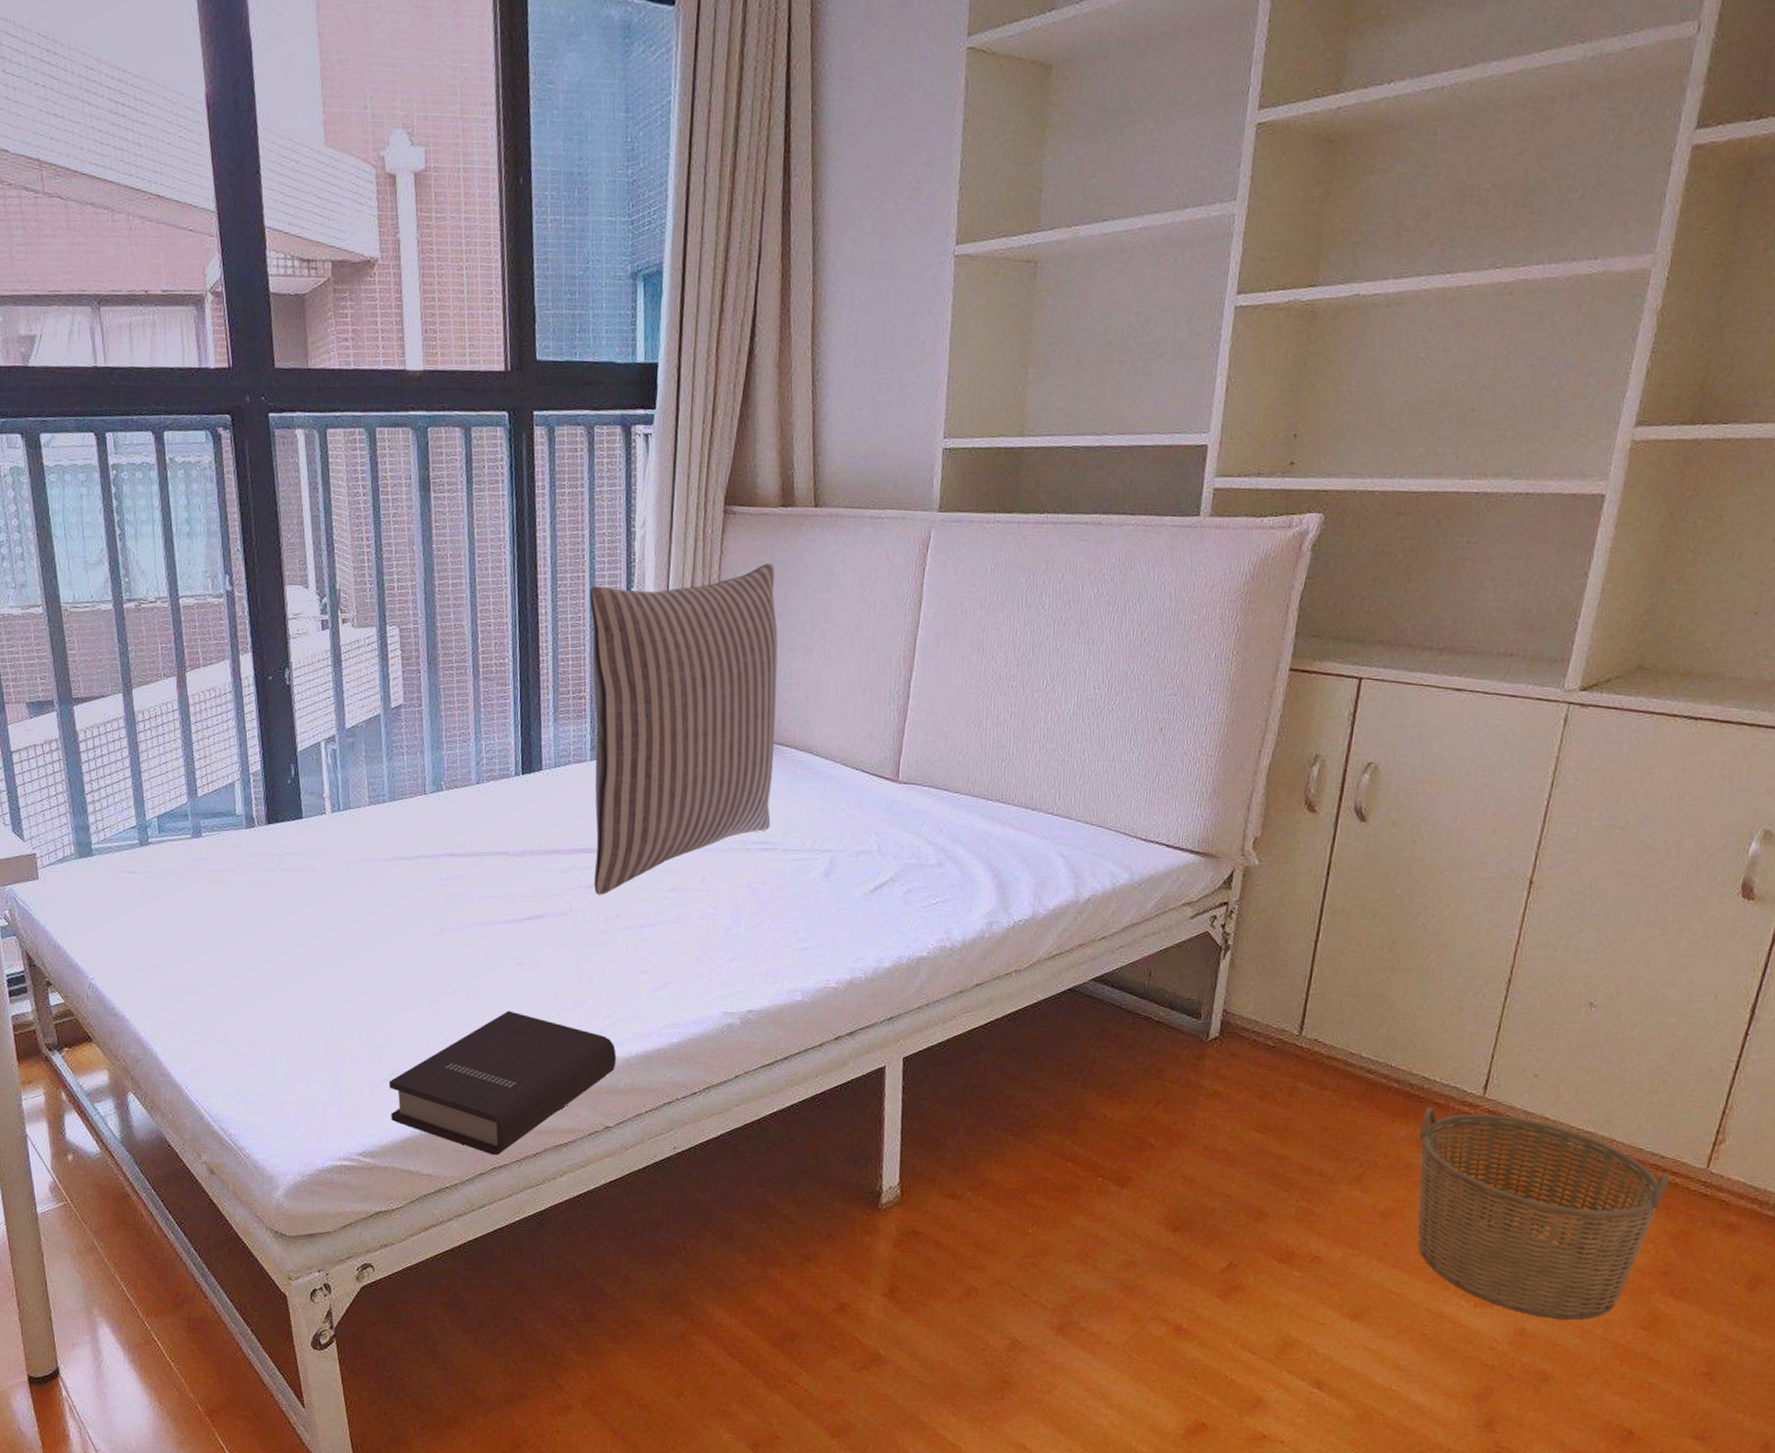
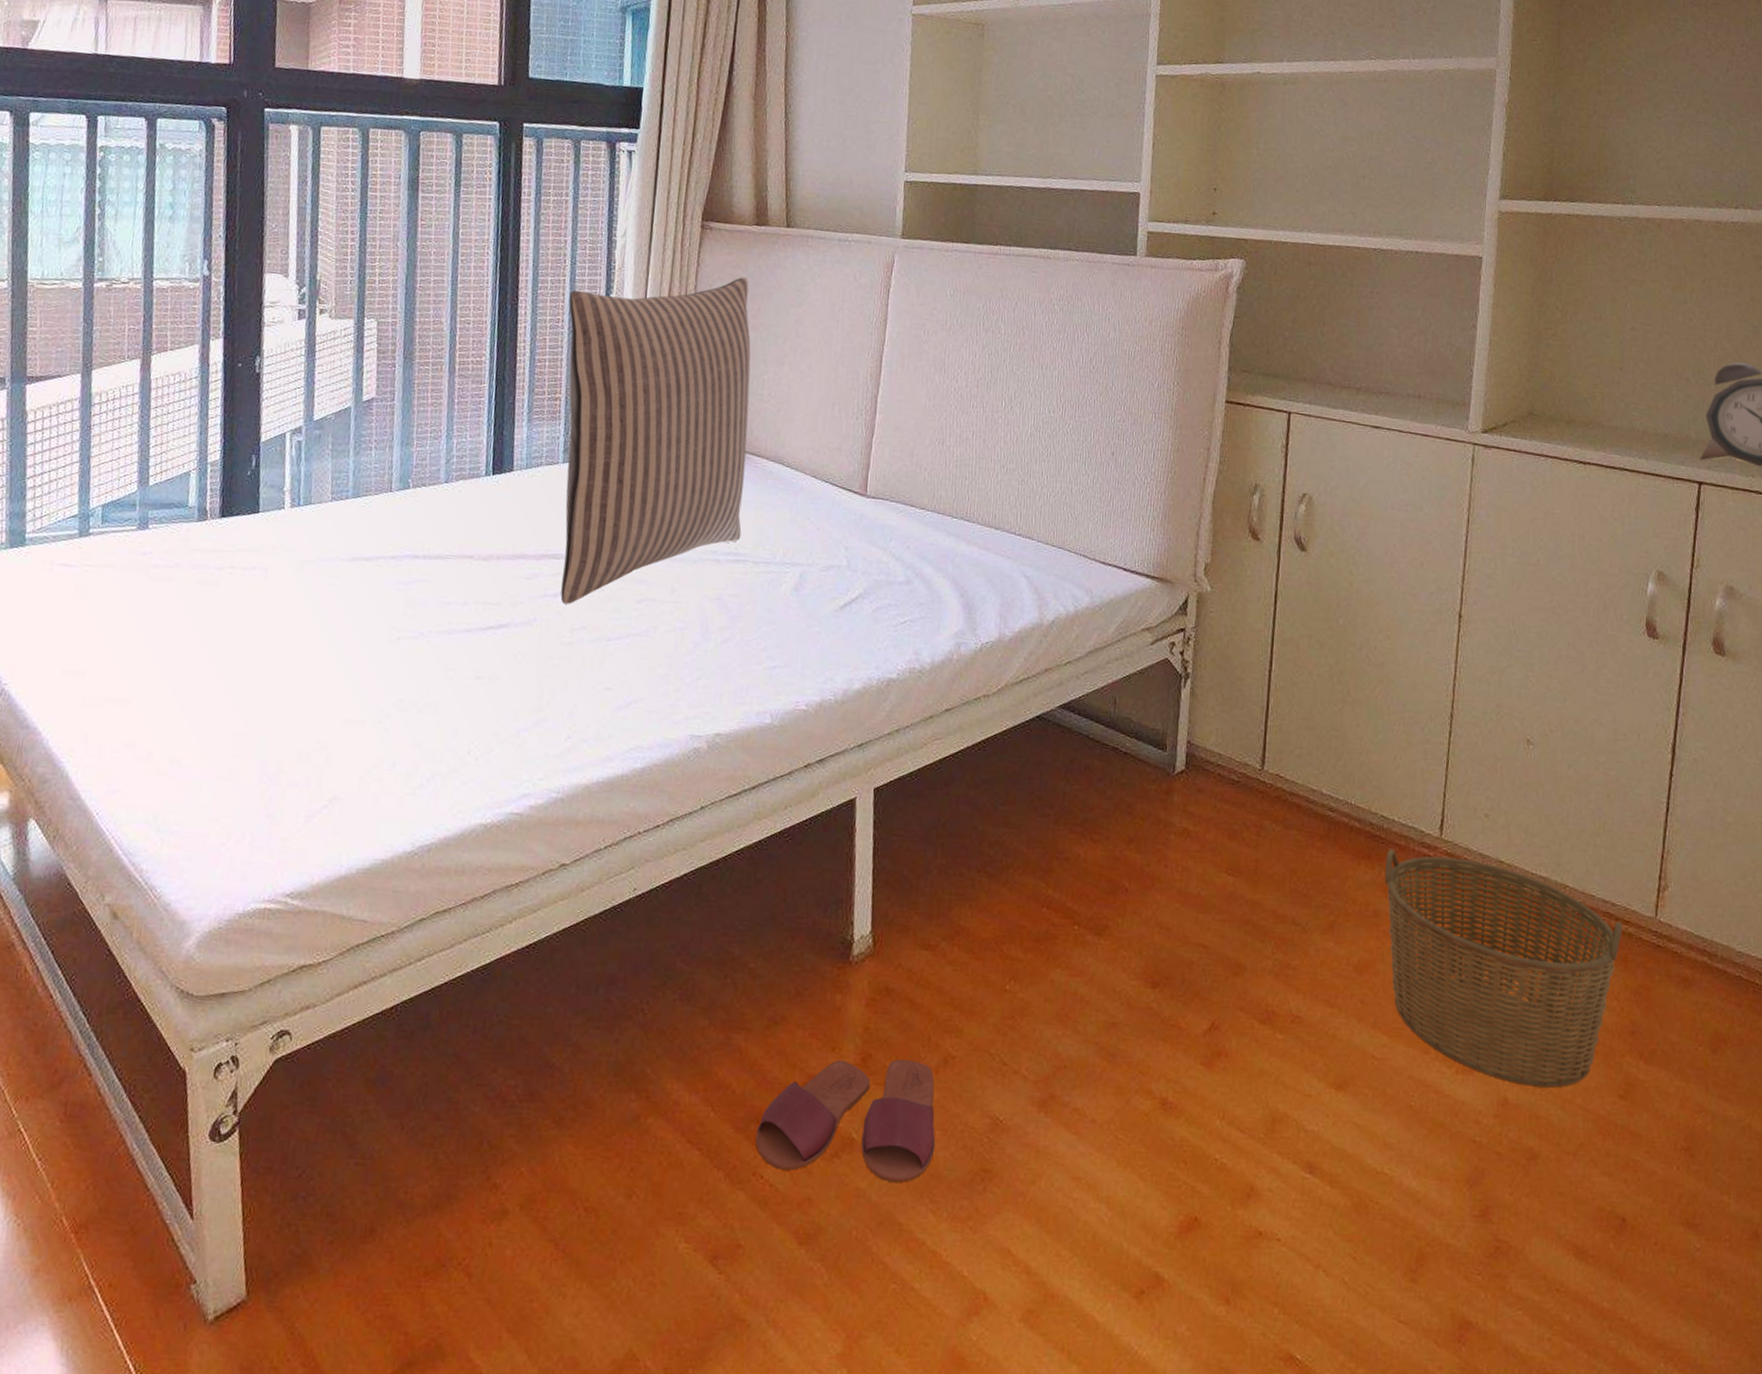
book: present [388,1010,616,1156] -> none [325,729,576,898]
slippers: none [791,1290,958,1391] -> present [755,1059,936,1183]

